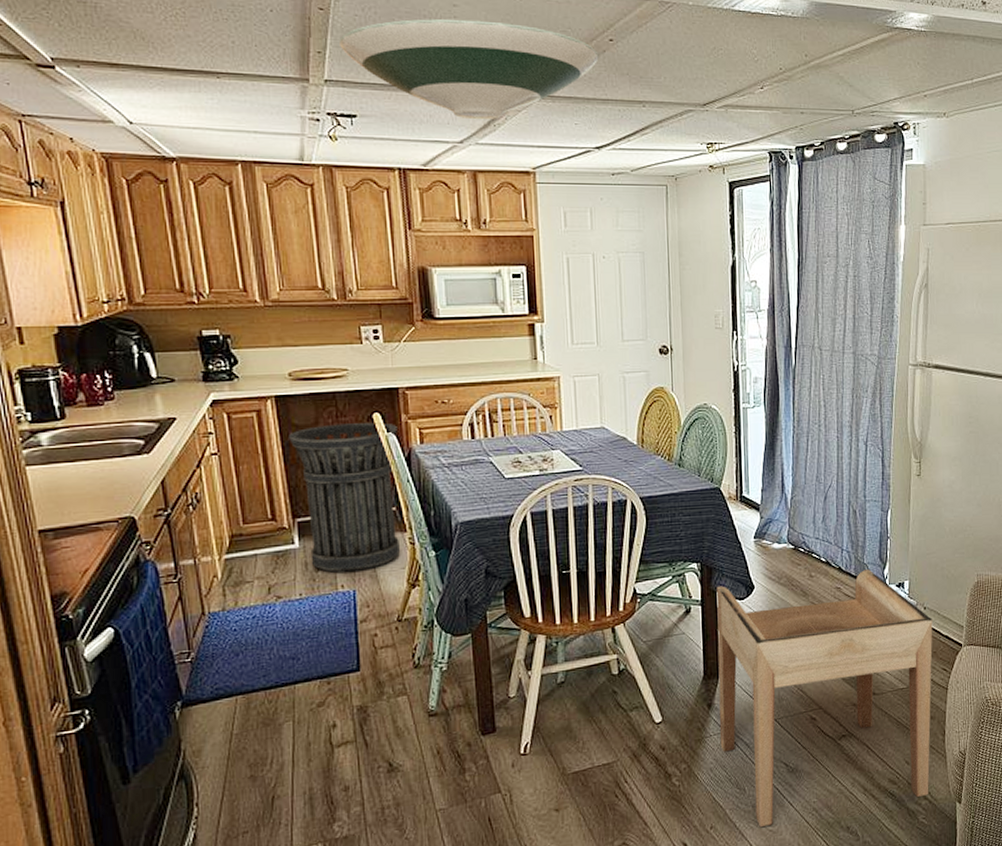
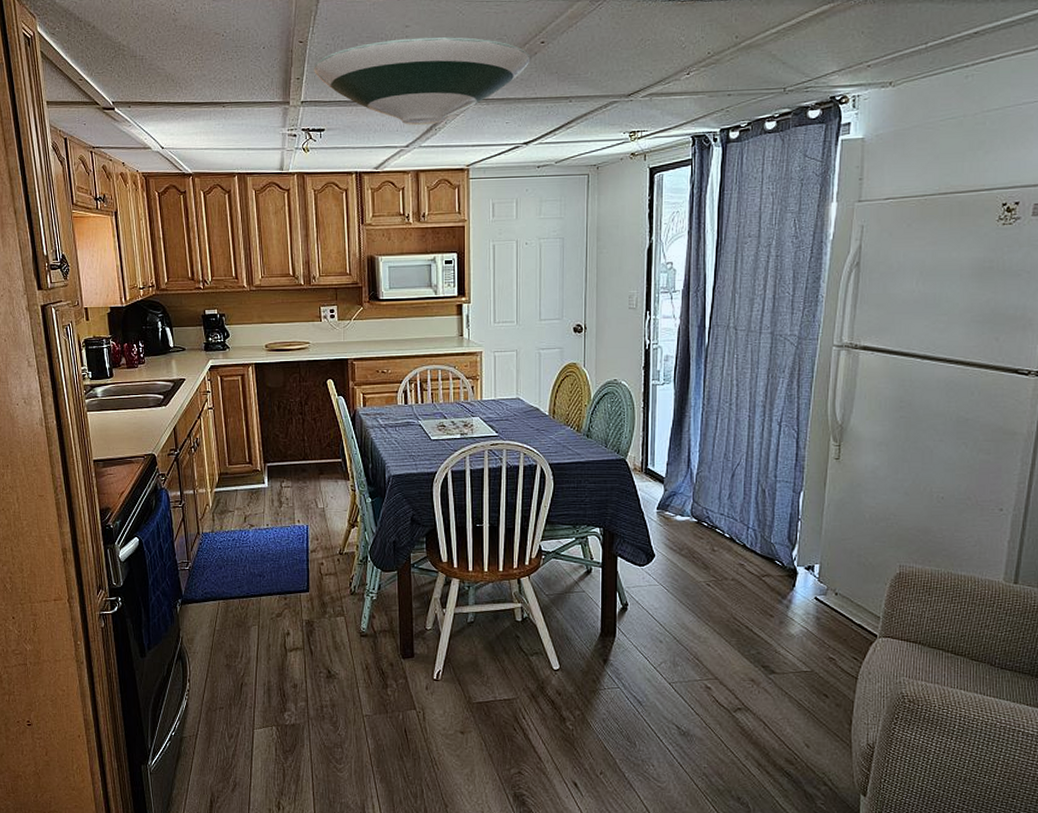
trash can: present [289,422,400,573] -> none [264,388,346,511]
side table: present [716,569,933,827] -> none [613,549,844,782]

